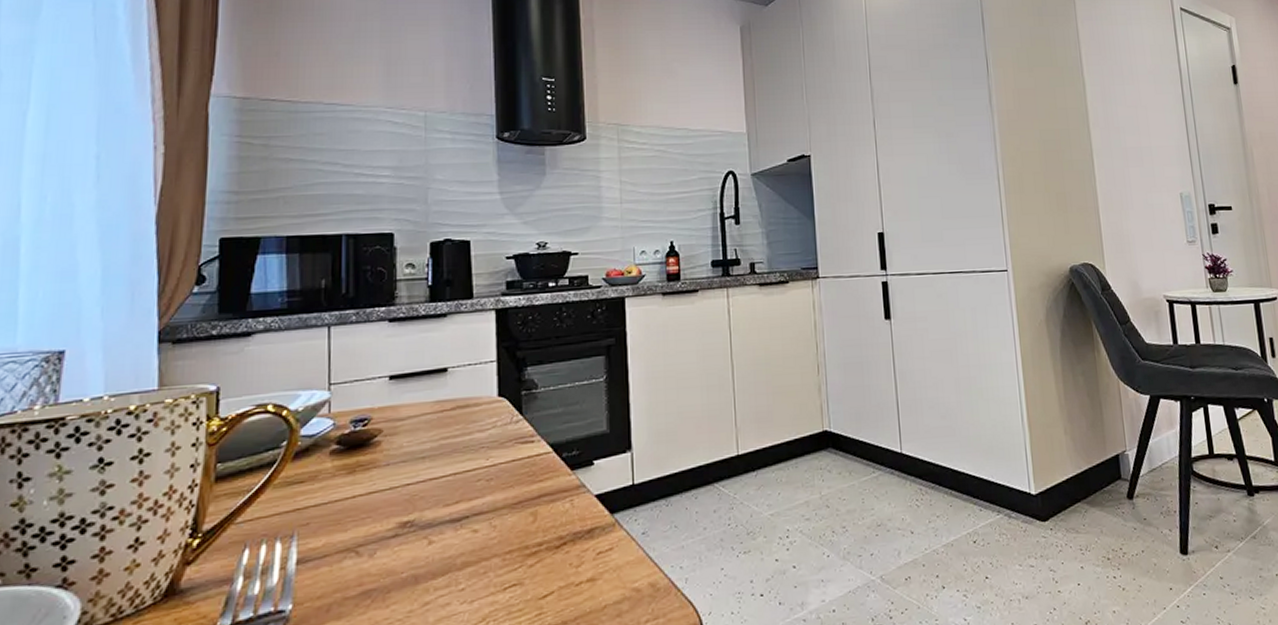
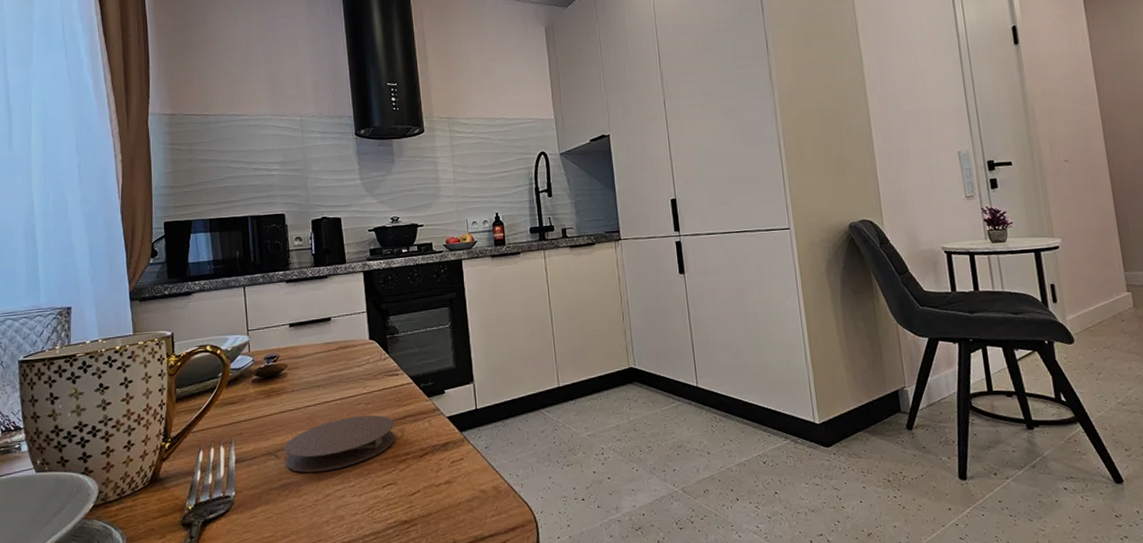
coaster: none [368,494,525,574] -> present [283,415,395,473]

